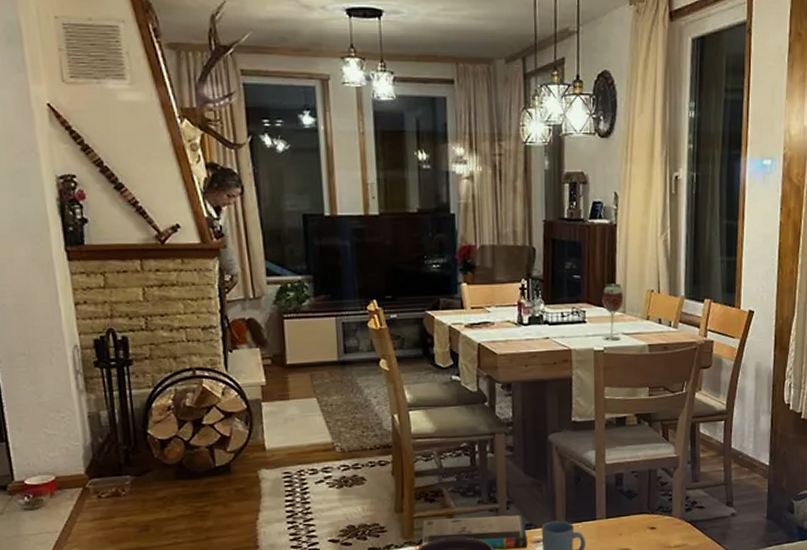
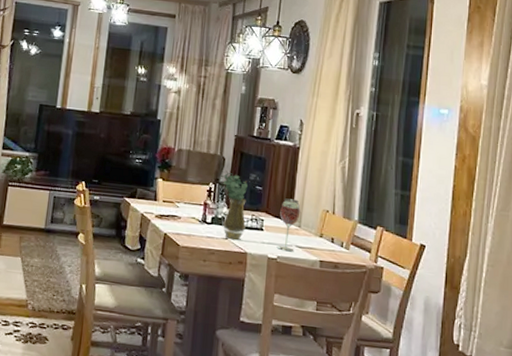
vase: none [536,262,567,338] -> present [223,170,248,240]

